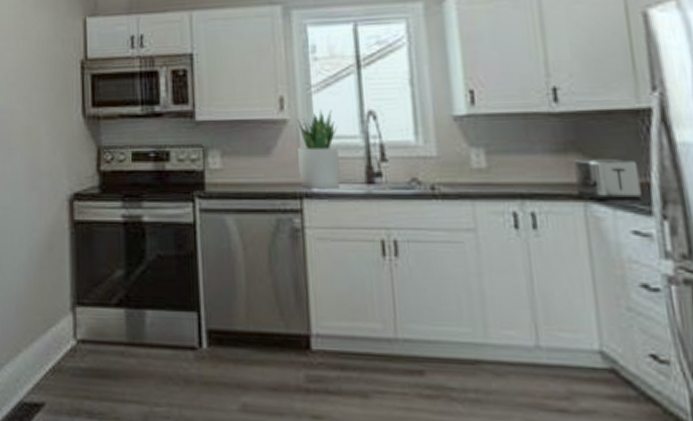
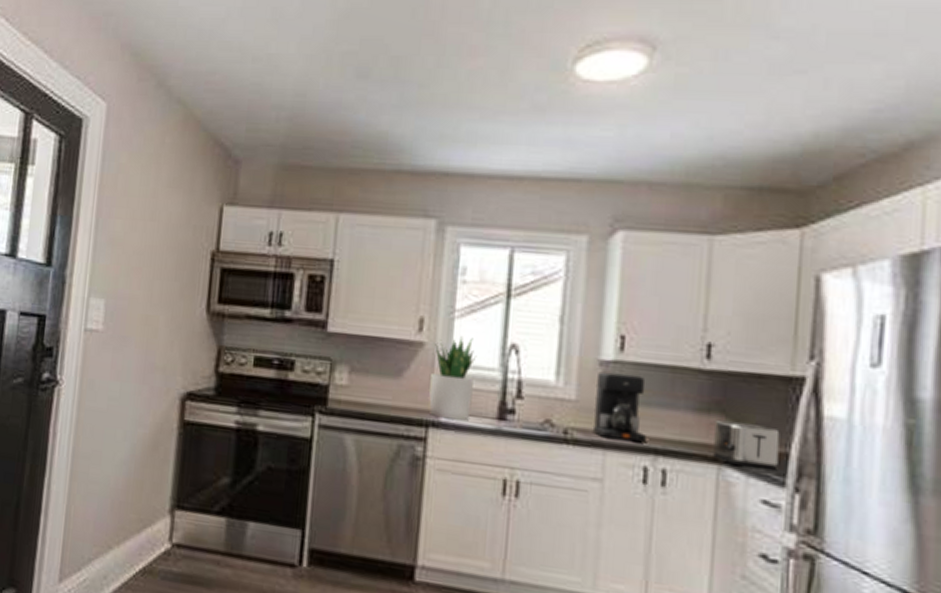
coffee maker: none [454,125,512,190] -> present [592,371,647,443]

